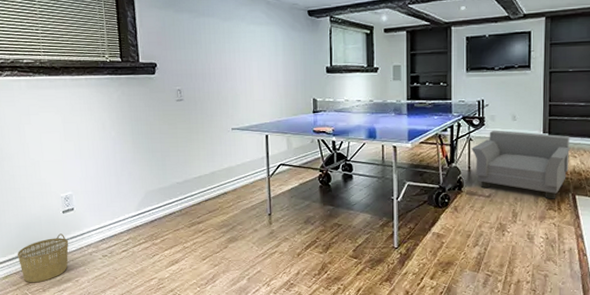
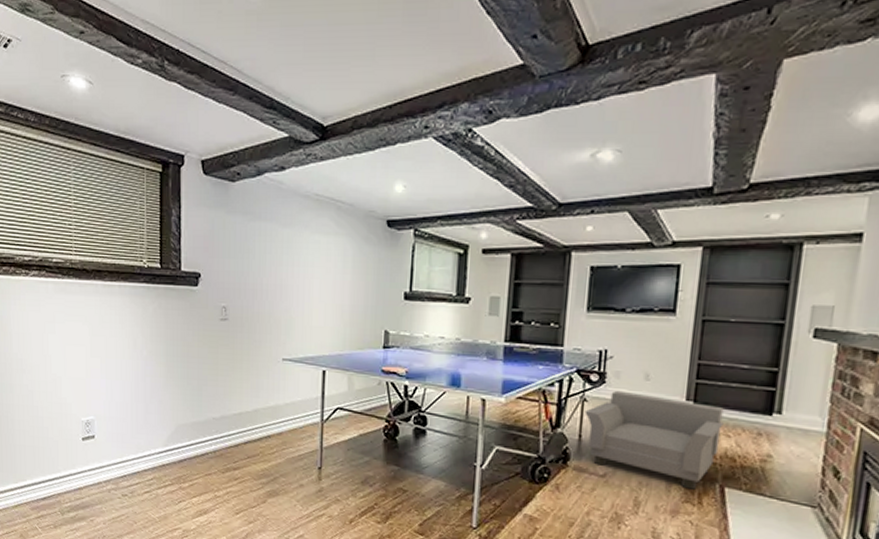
basket: present [17,233,69,283] -> none [29,463,86,518]

